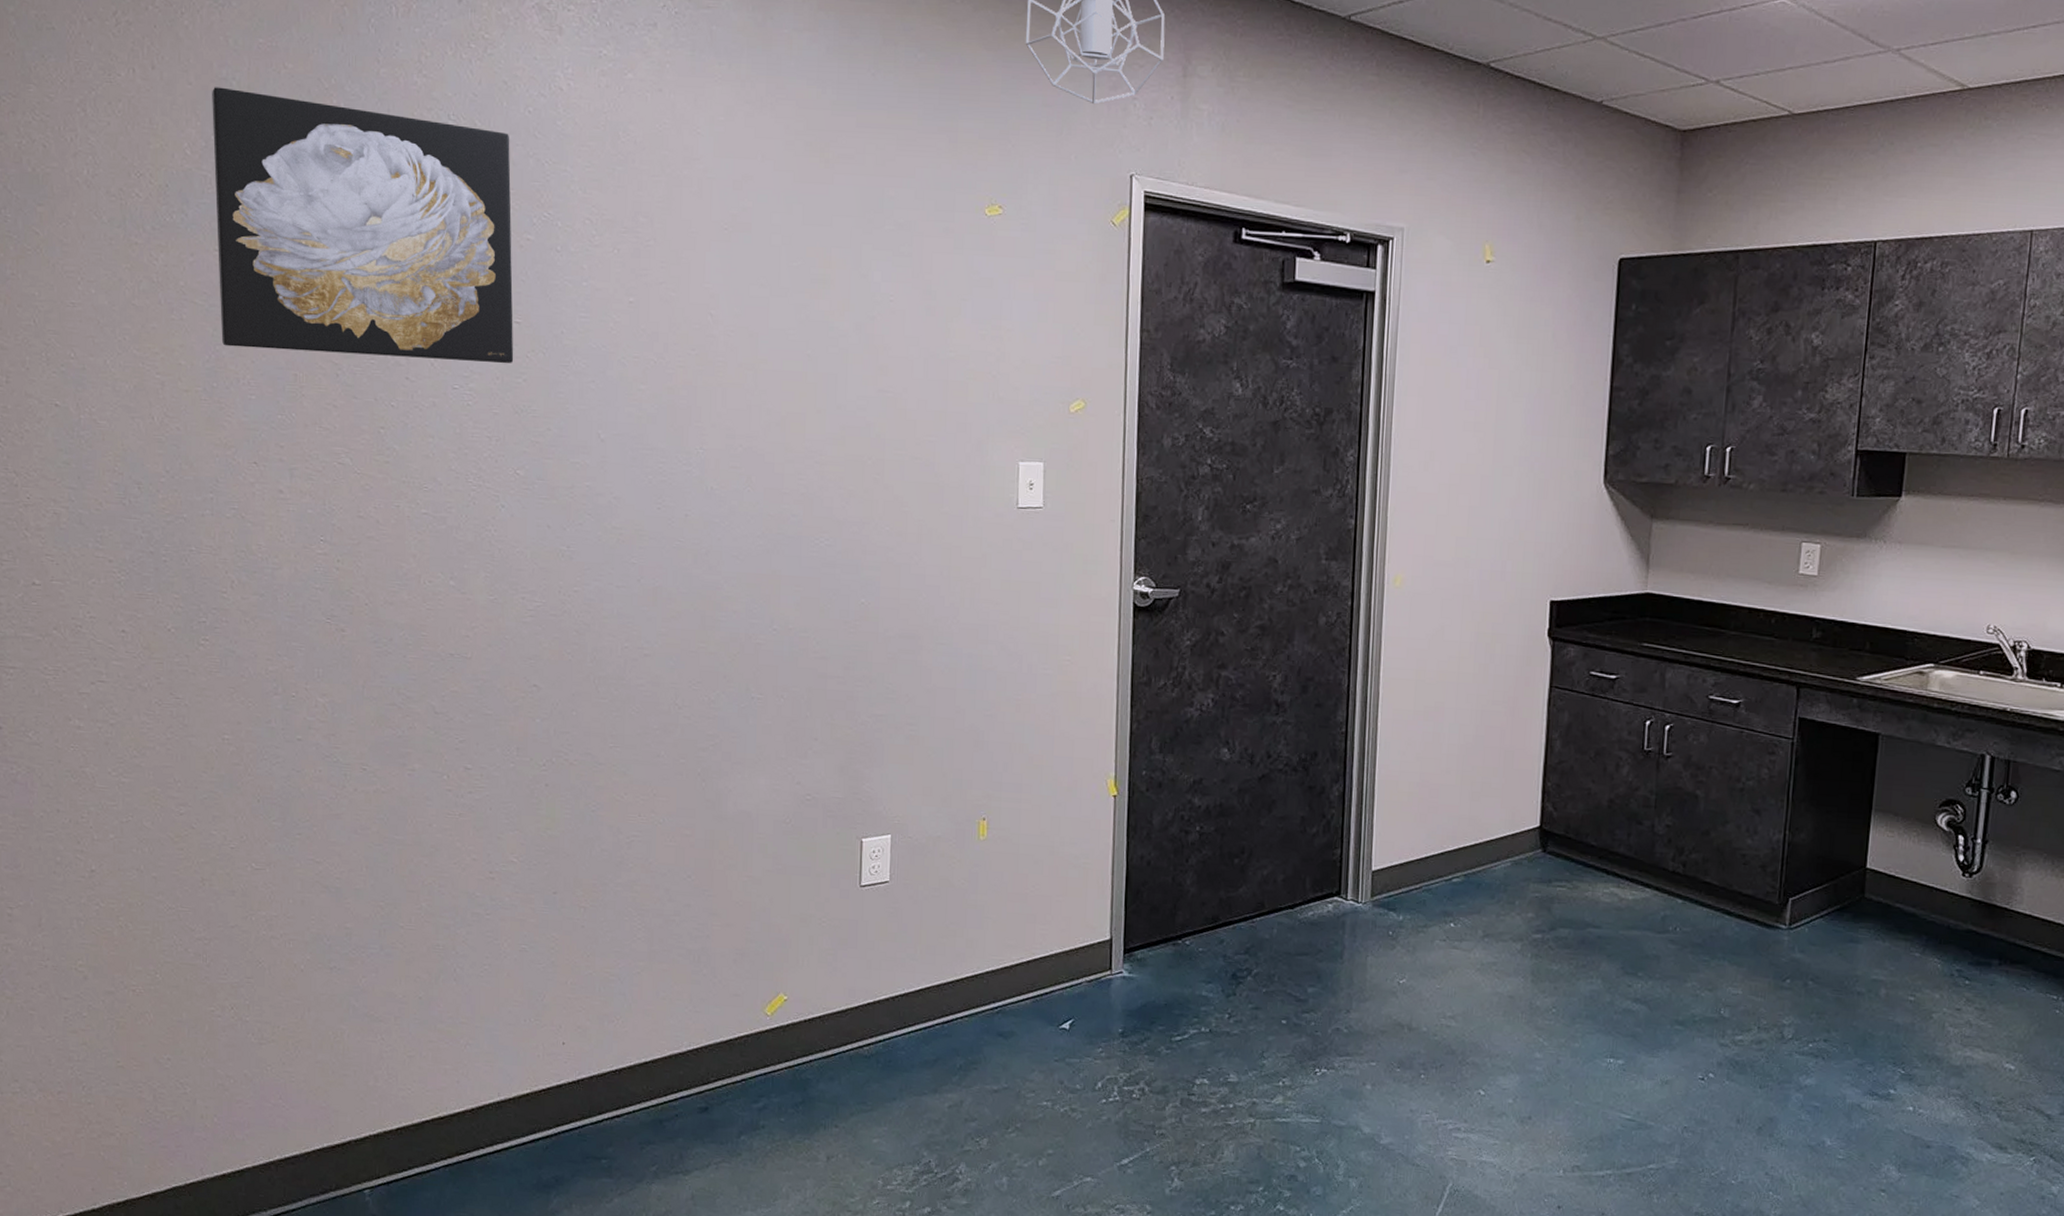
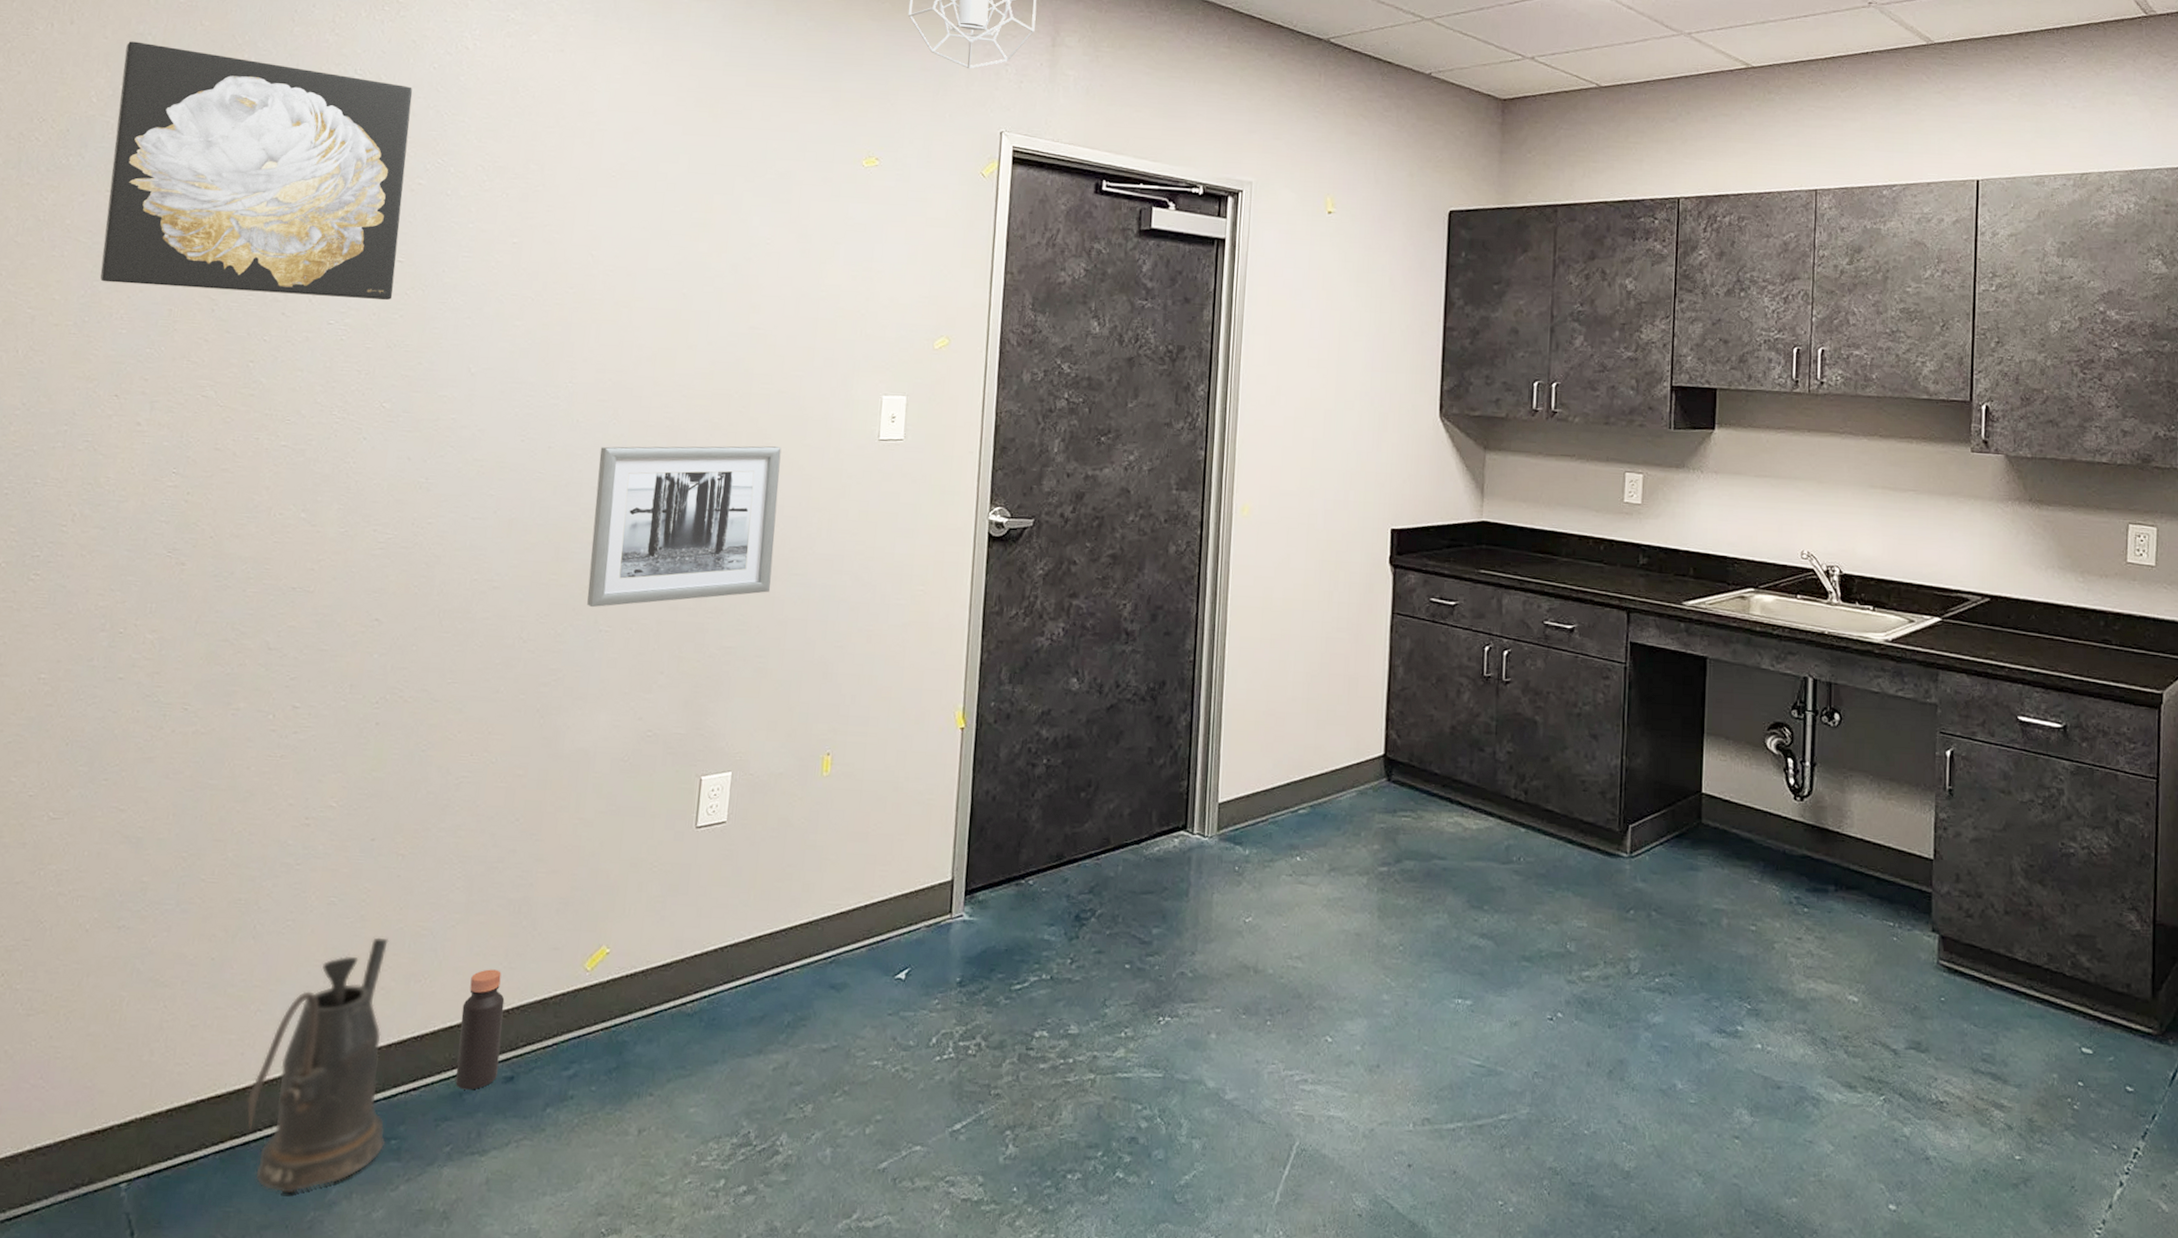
watering can: none [467,981,596,1202] -> present [246,937,389,1194]
bottle: none [654,1012,693,1118] -> present [455,969,505,1090]
wall art: none [736,514,919,676] -> present [587,446,782,608]

